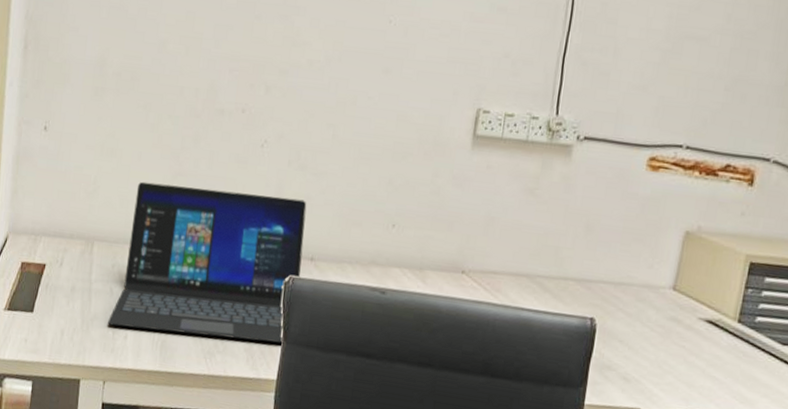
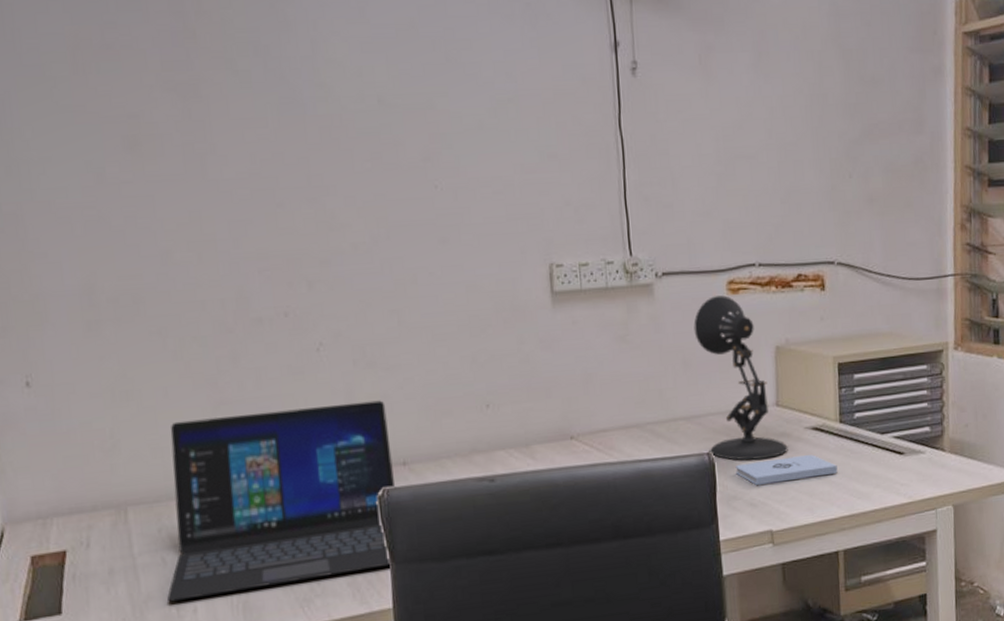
desk lamp: none [593,169,676,339] -> present [693,295,788,461]
notepad: none [615,336,725,372] -> present [735,454,838,485]

